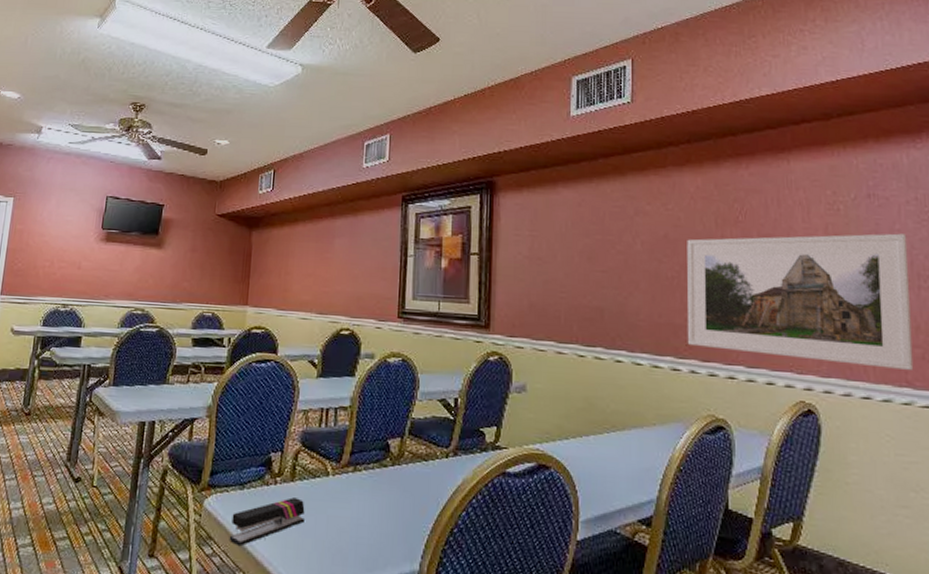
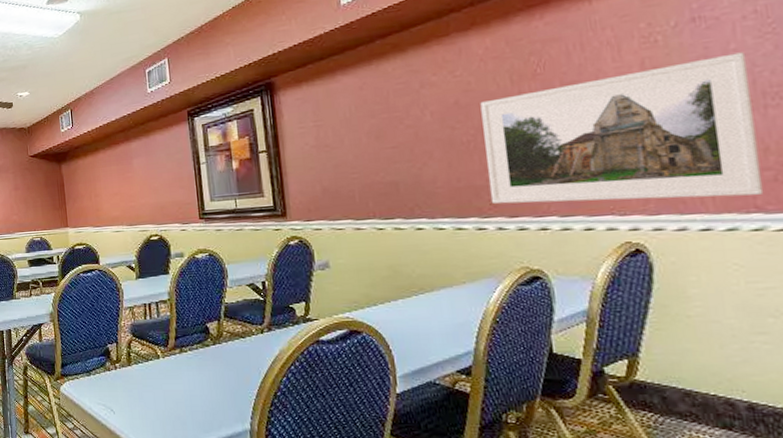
stapler: present [229,497,305,547] -> none [84,379,144,421]

